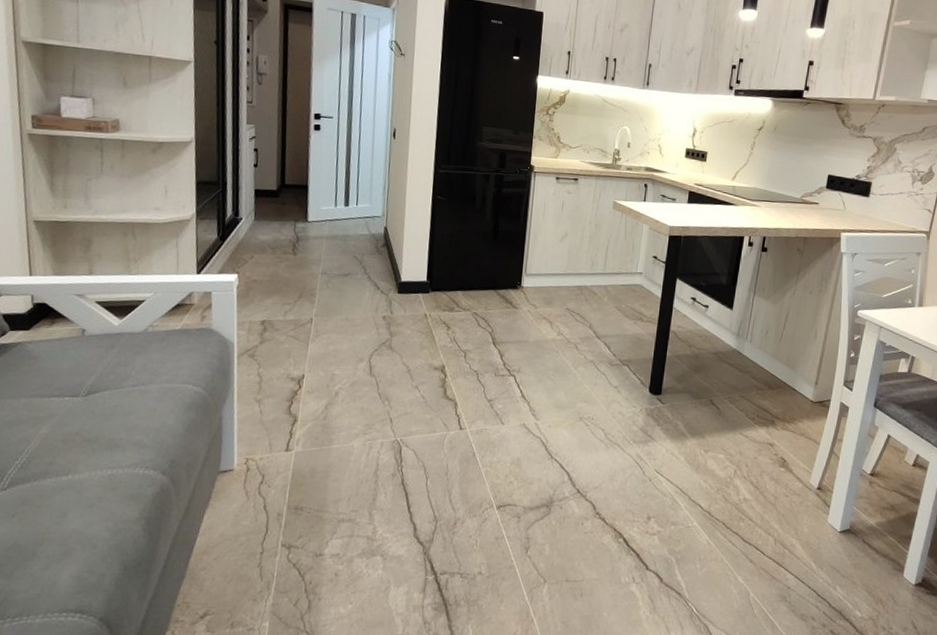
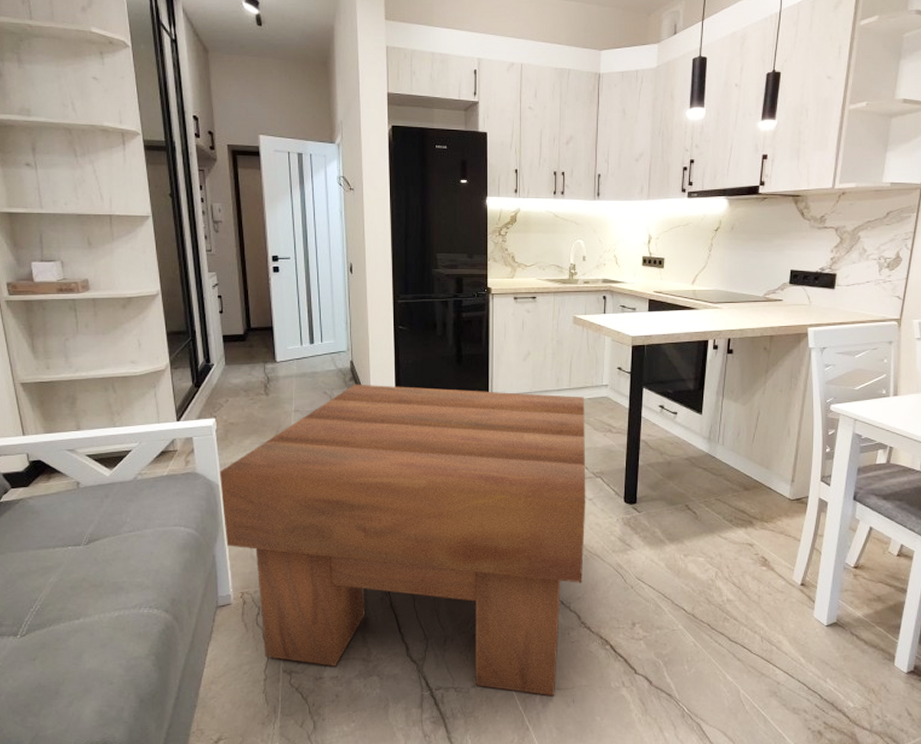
coffee table: none [235,250,618,589] -> present [220,384,586,697]

